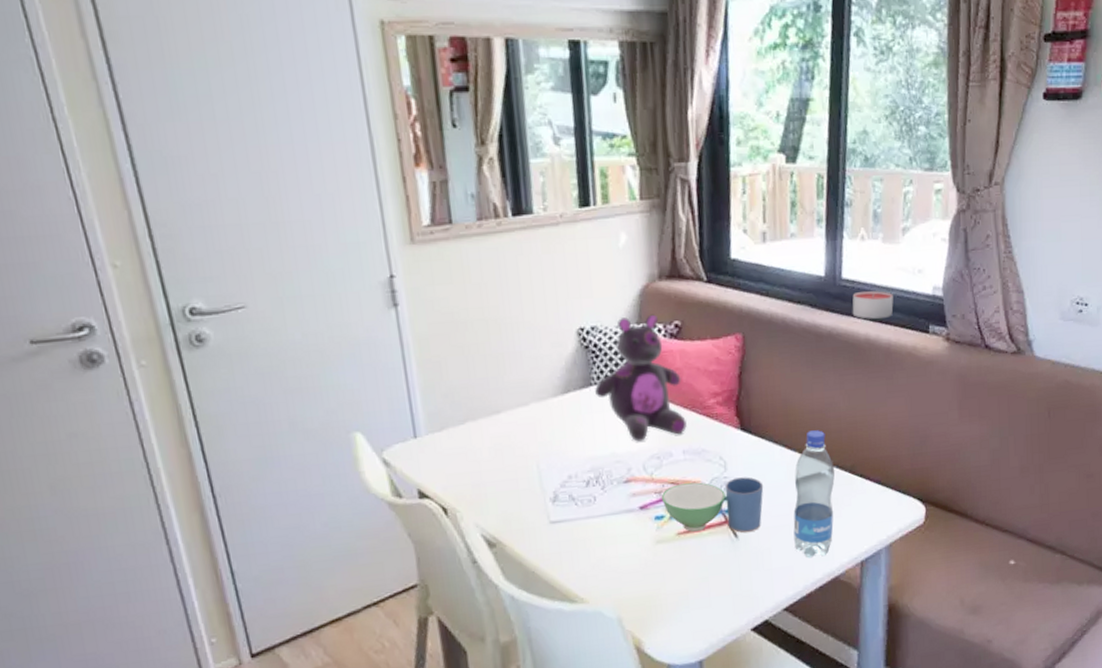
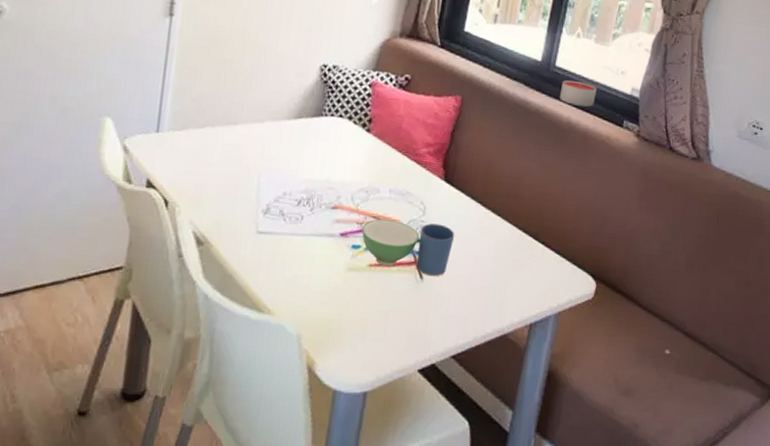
stuffed animal: present [595,314,687,442] -> none [324,63,402,174]
bottle: present [793,430,835,559] -> none [472,193,521,312]

